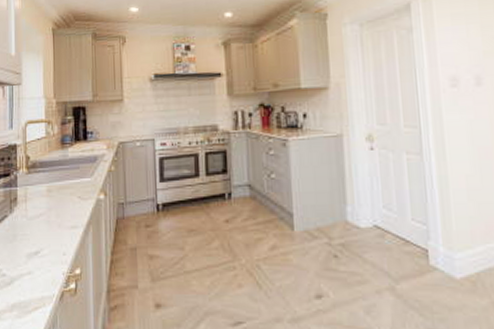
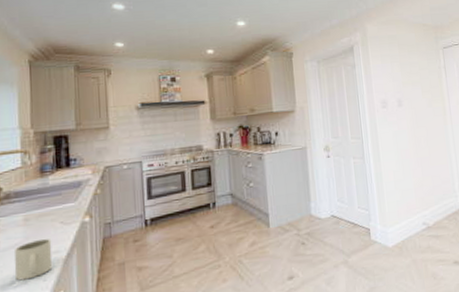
mug: none [39,211,71,251] -> present [14,238,53,281]

